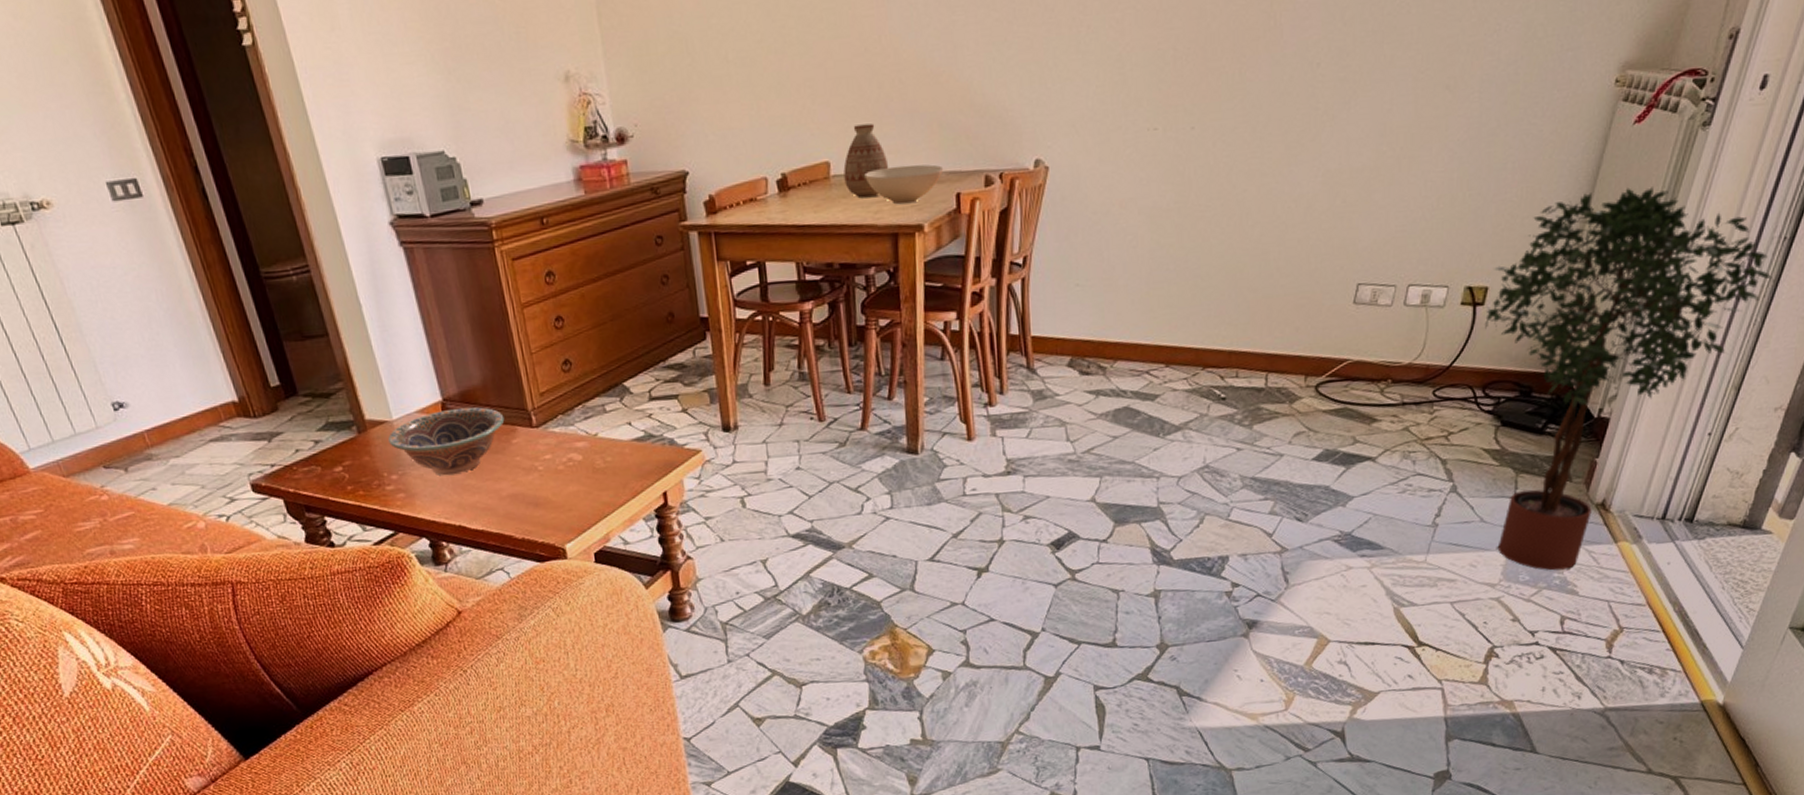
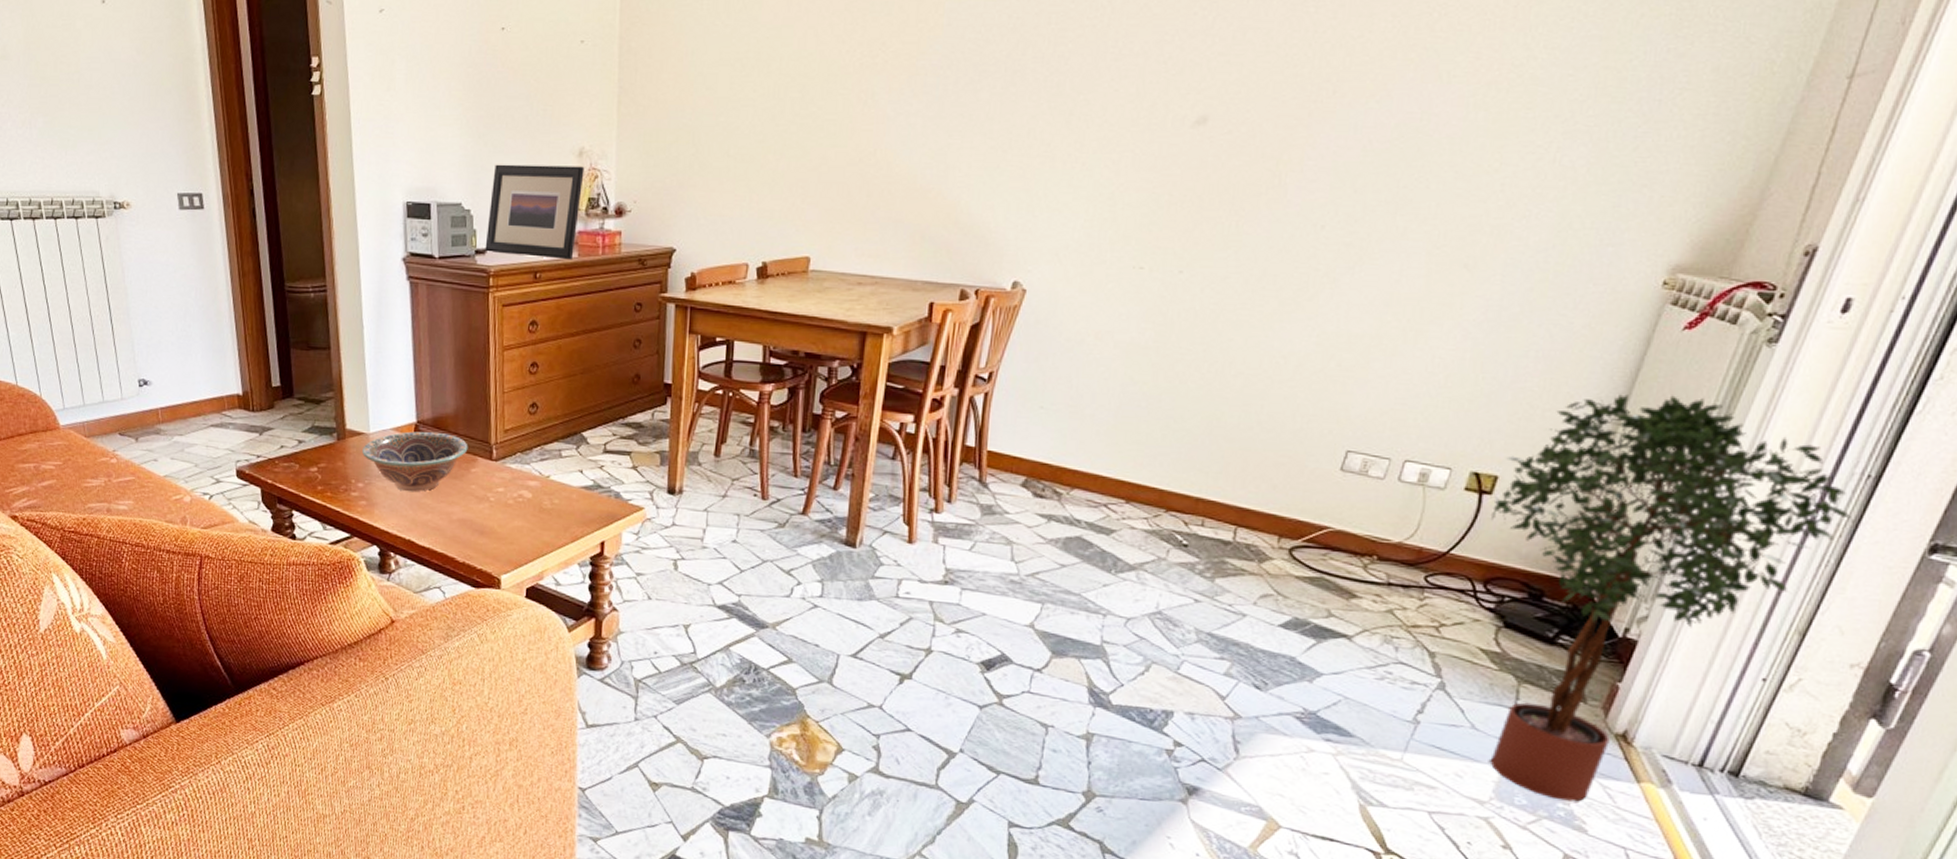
picture frame: none [473,92,580,203] -> present [485,164,585,260]
vase: present [843,123,889,199] -> none [821,227,867,296]
bowl: present [864,164,943,205] -> none [842,269,919,306]

